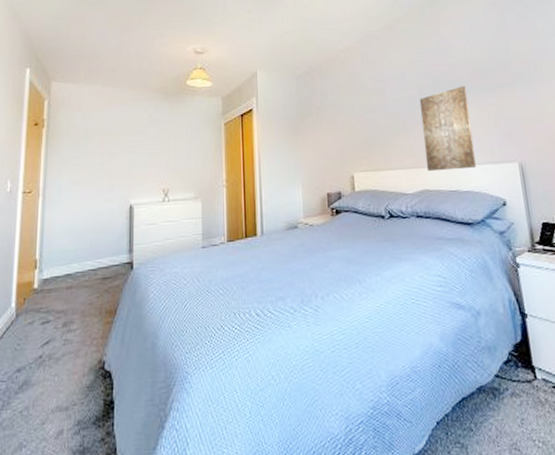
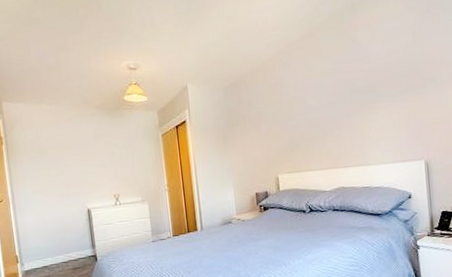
wall art: present [419,86,476,172] -> none [337,91,386,171]

